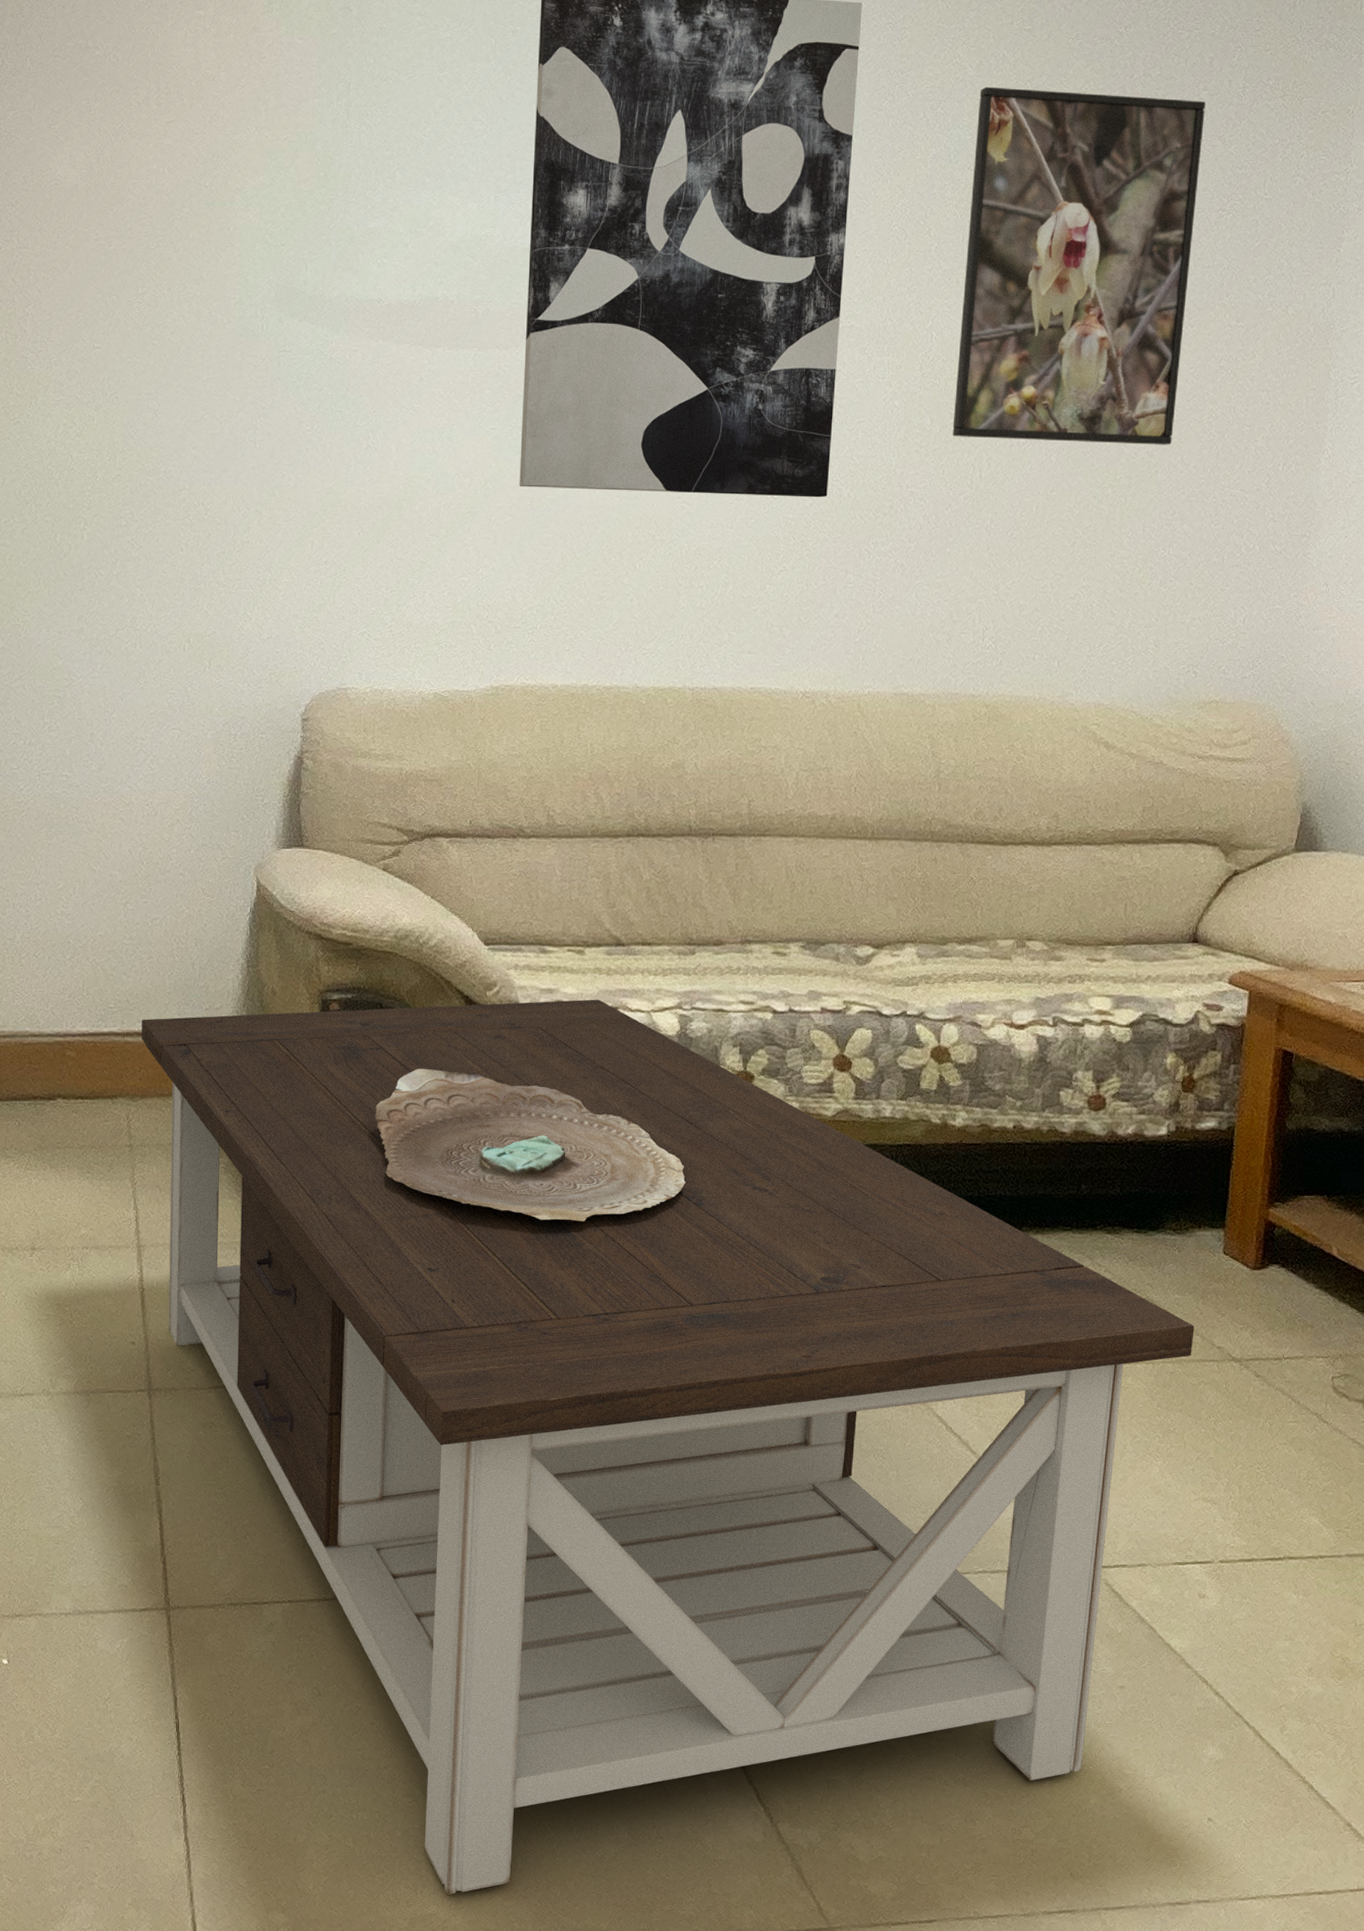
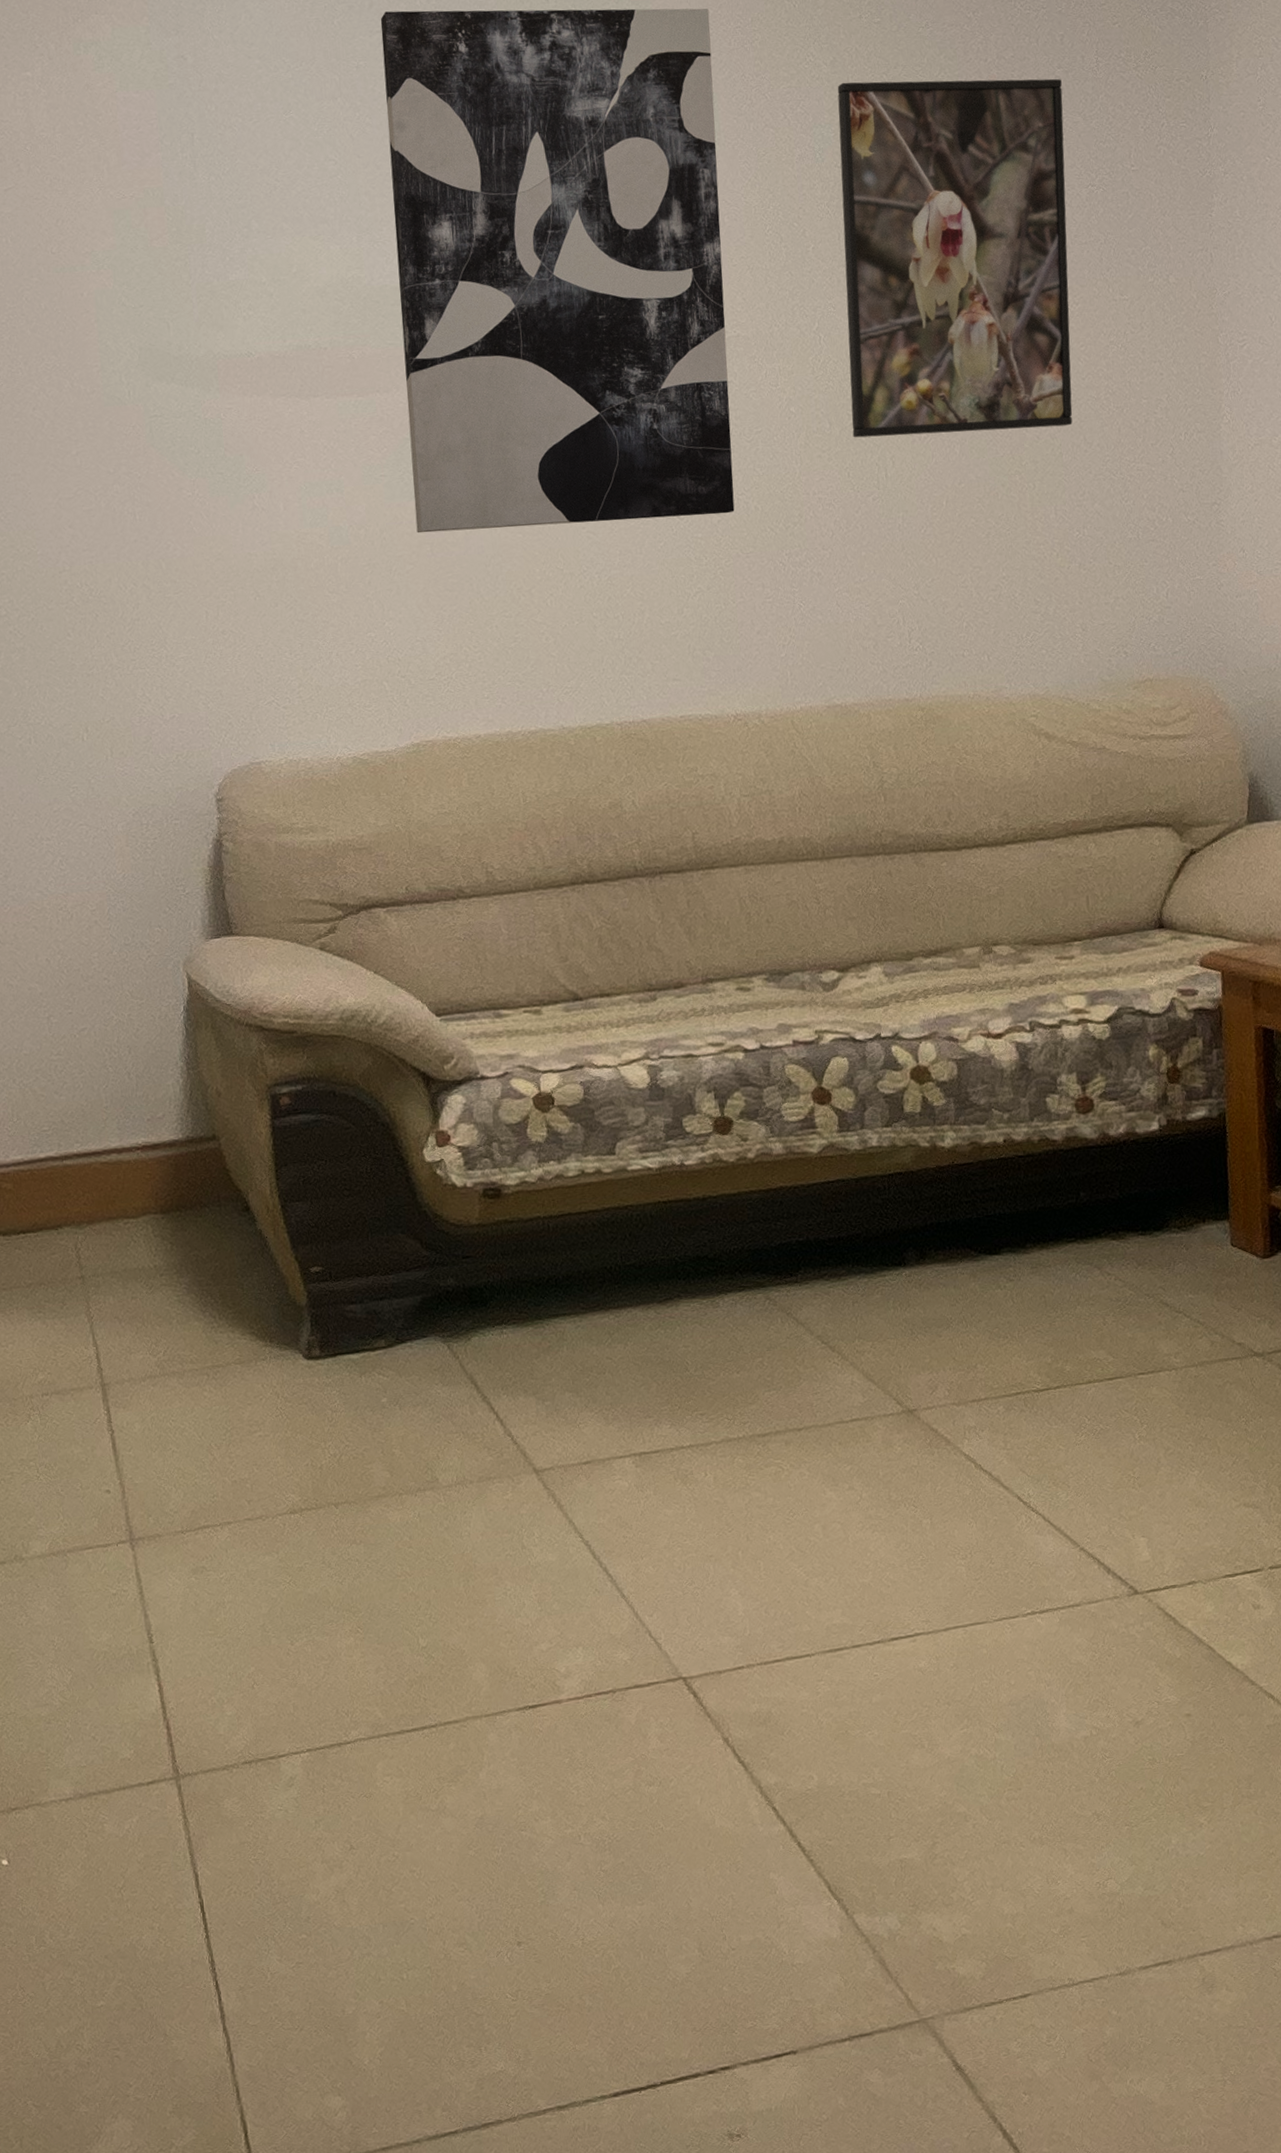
coffee table: present [142,999,1195,1895] -> none [80,1059,1214,2047]
decorative bowl: present [375,1068,686,1221] -> none [340,1153,676,1301]

